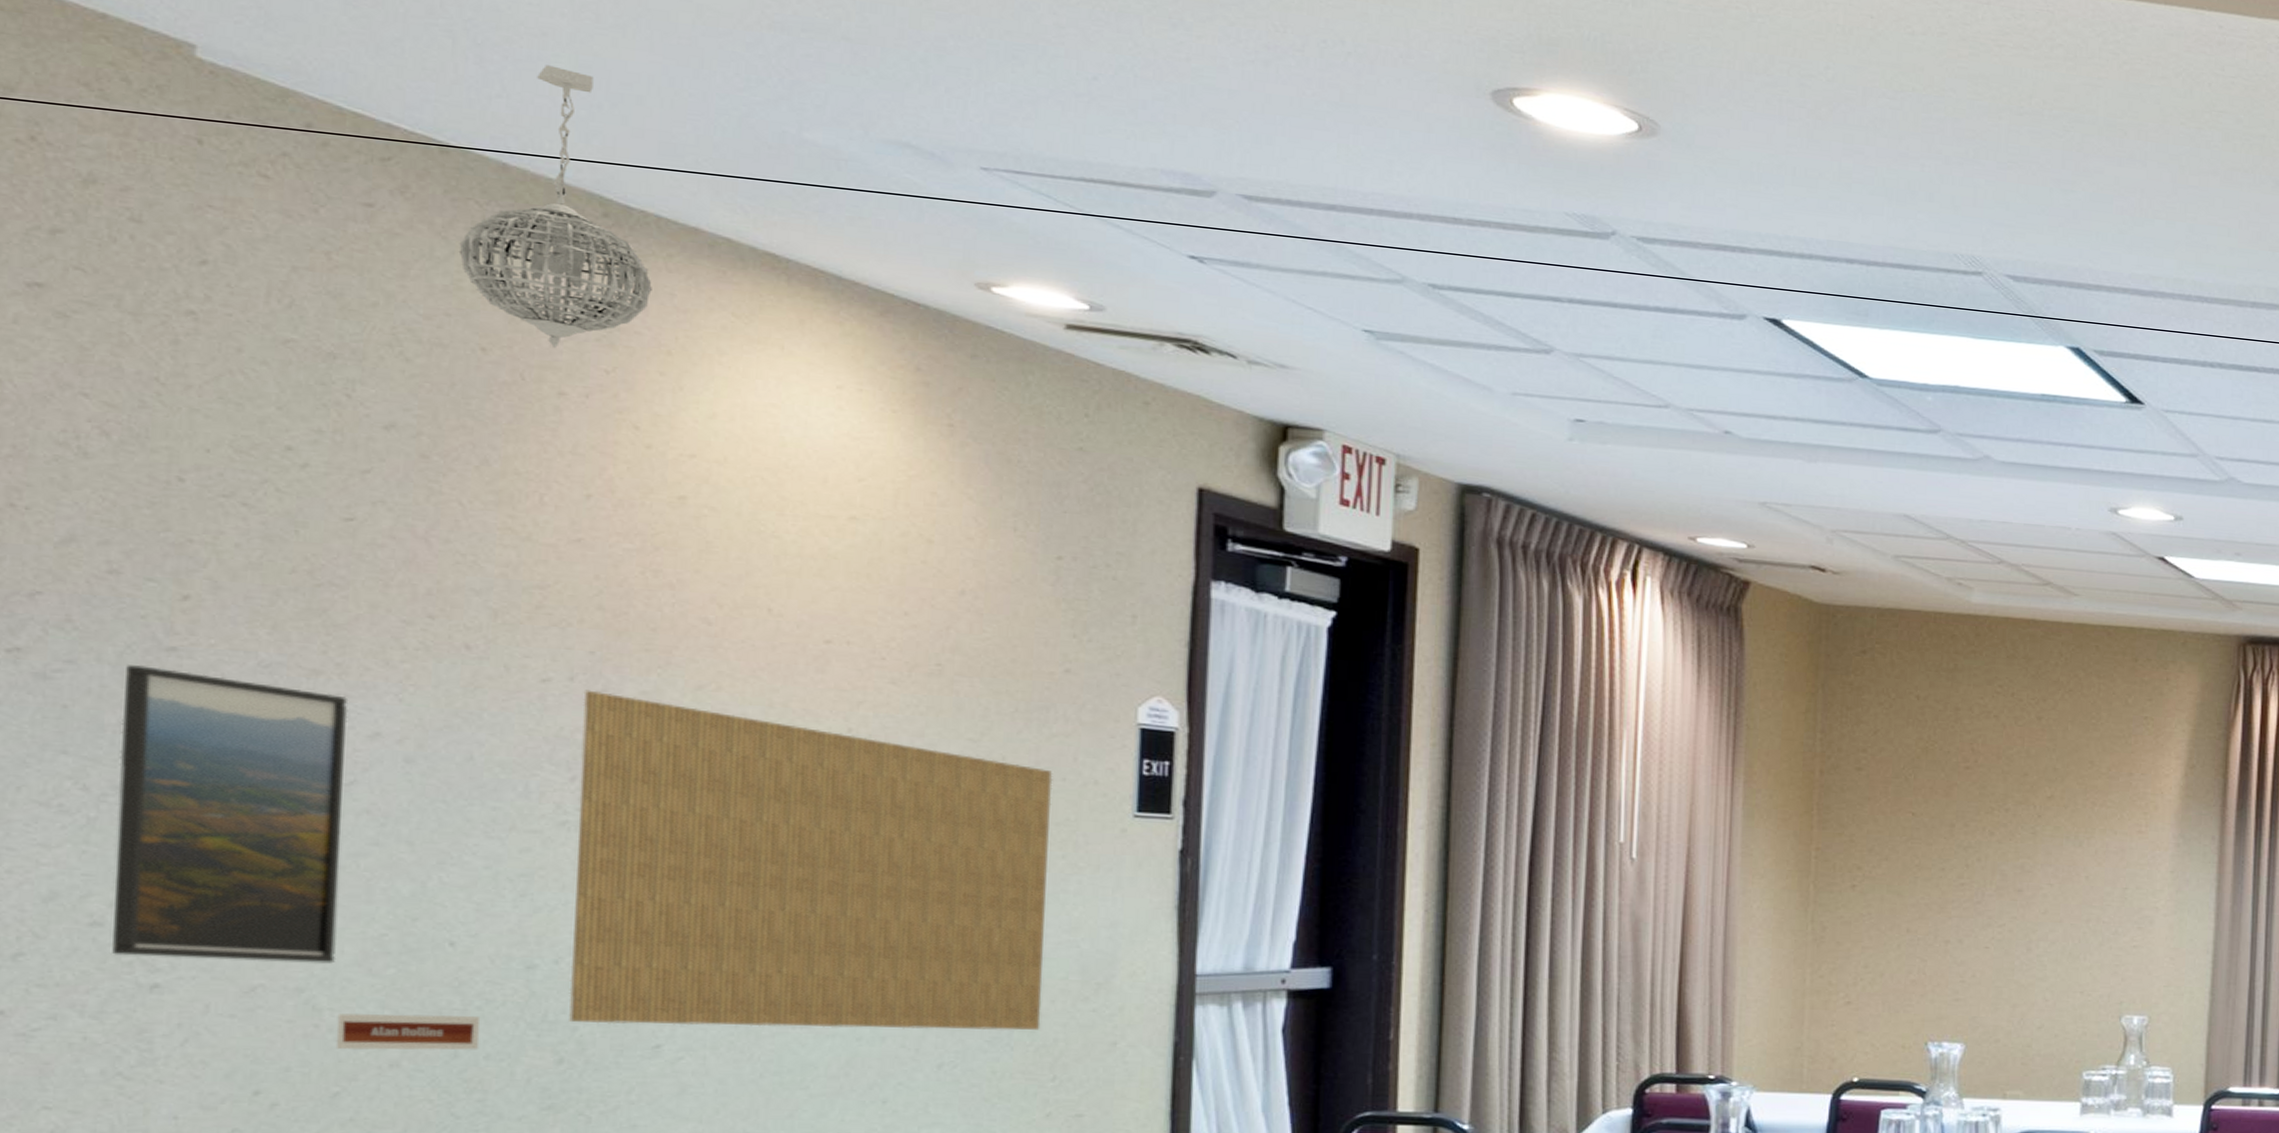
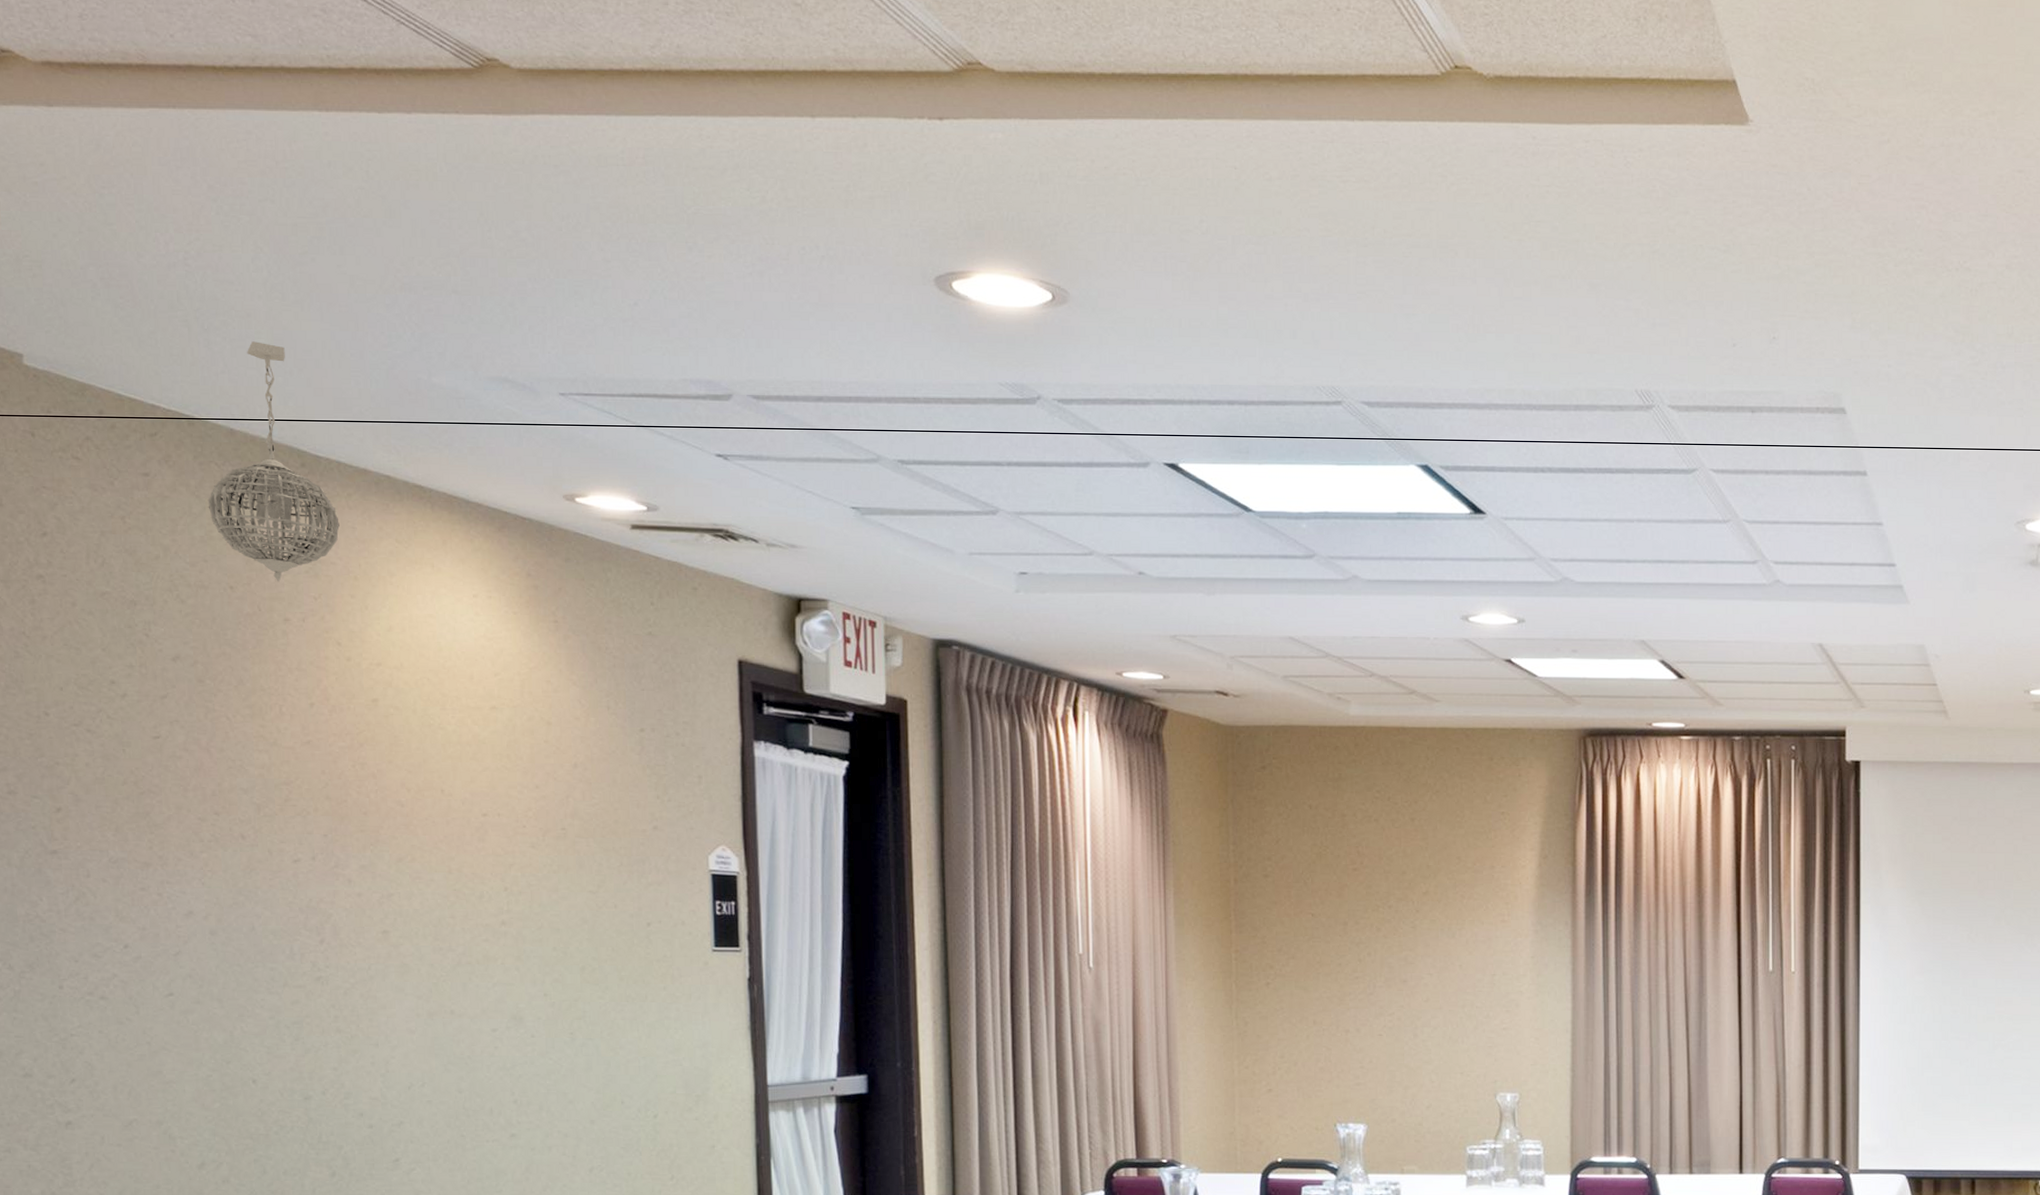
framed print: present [112,664,349,964] -> none [27,866,181,1101]
nameplate: present [335,1013,481,1050] -> none [185,1139,279,1170]
wall panel: present [569,689,1053,1031] -> none [322,867,659,1143]

